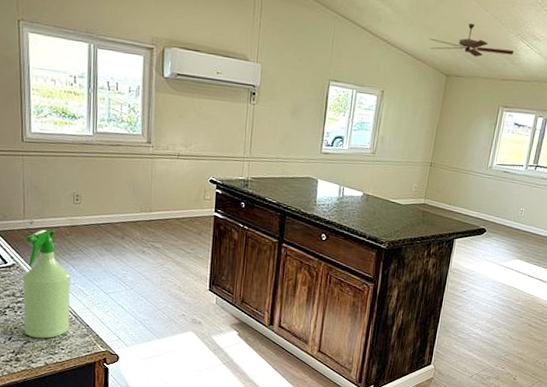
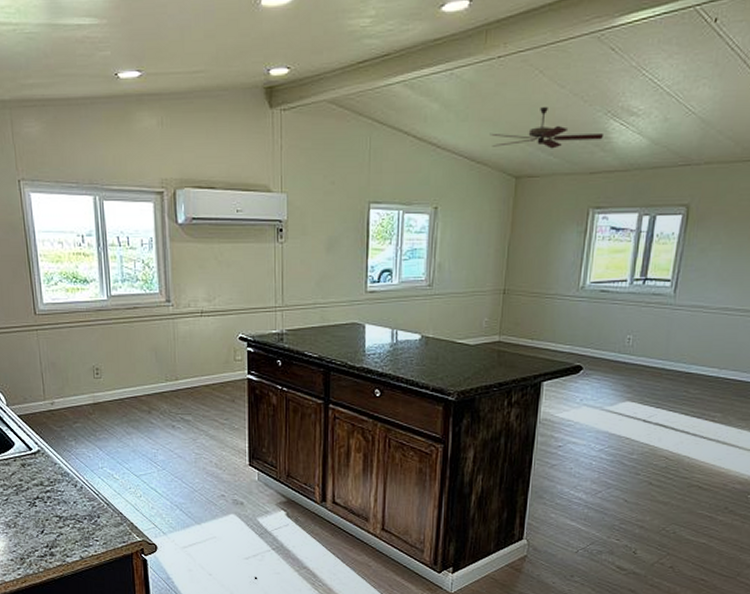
spray bottle: present [22,229,71,339] -> none [49,408,102,530]

